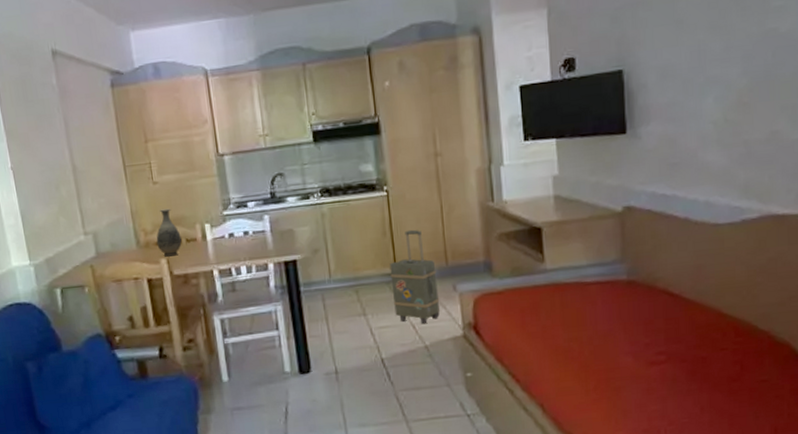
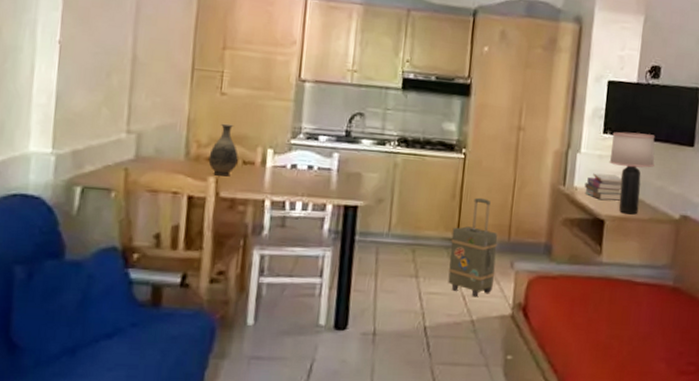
books: none [514,180,555,209] -> present [584,173,622,201]
table lamp: none [534,130,586,218] -> present [609,131,655,215]

